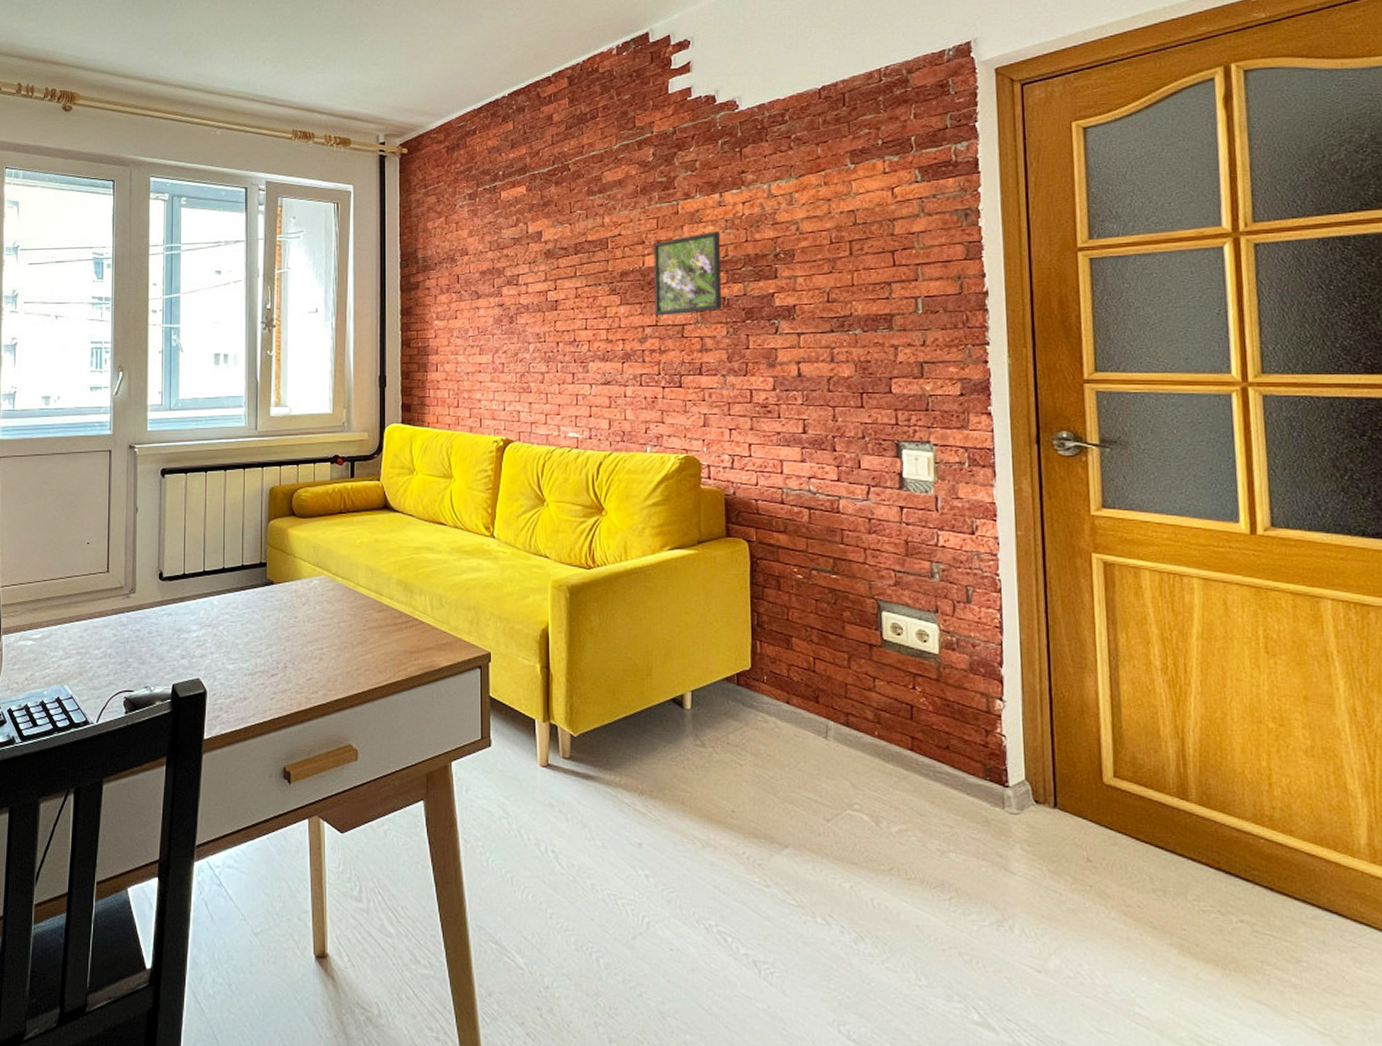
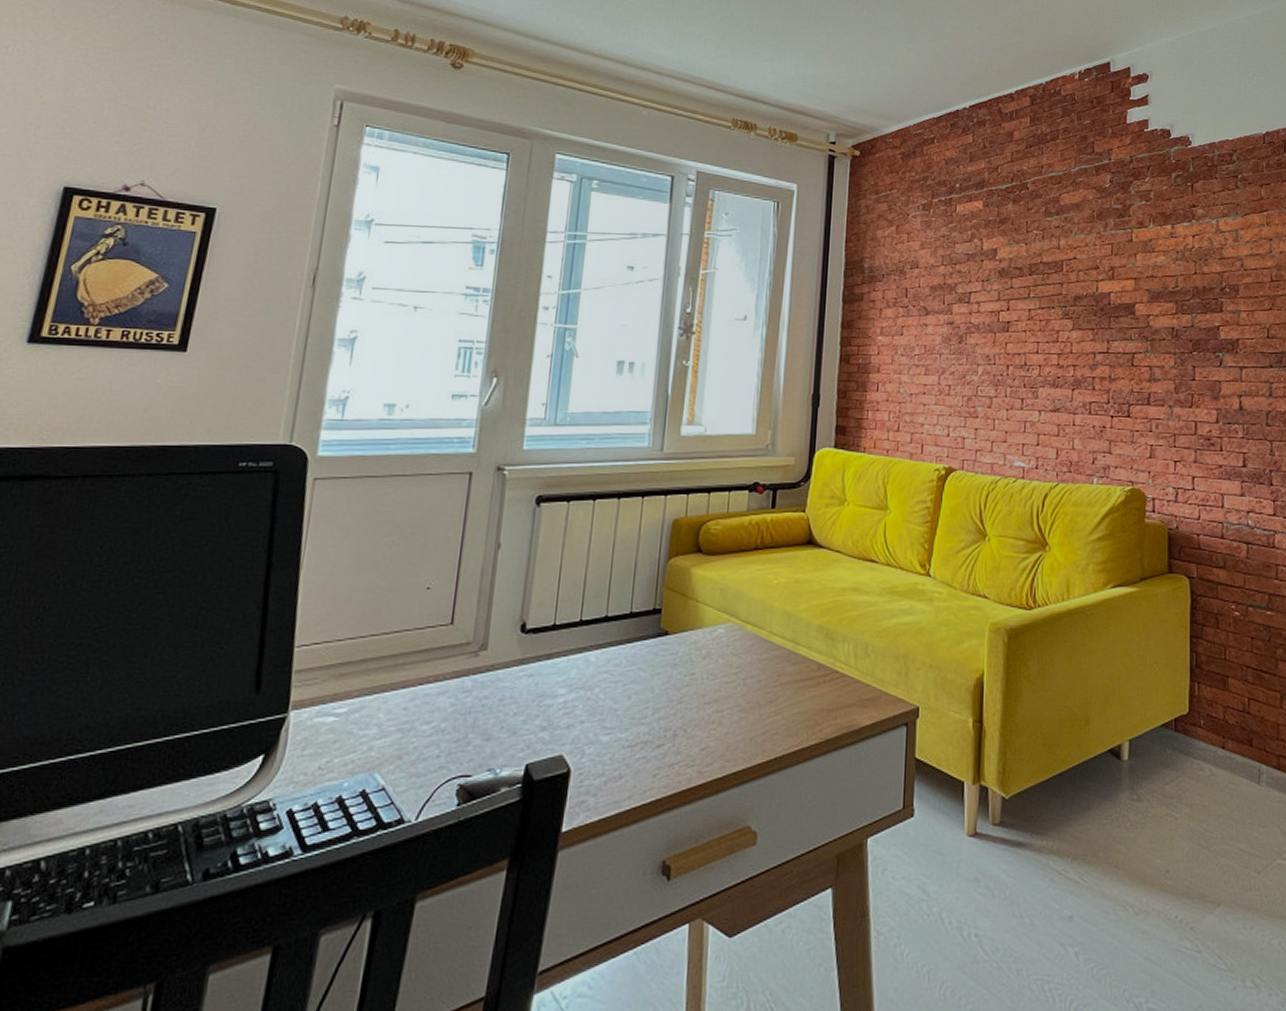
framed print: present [653,232,722,316] -> none [1106,262,1172,343]

